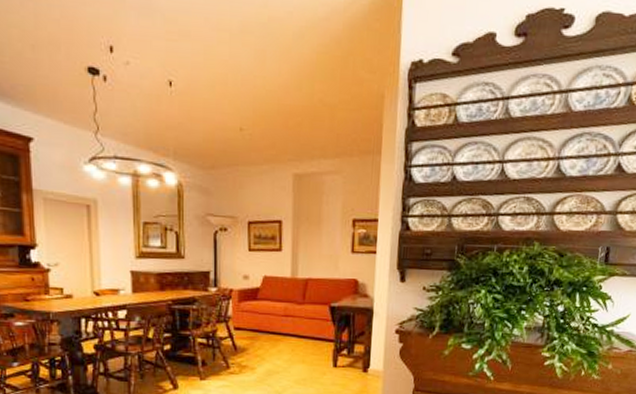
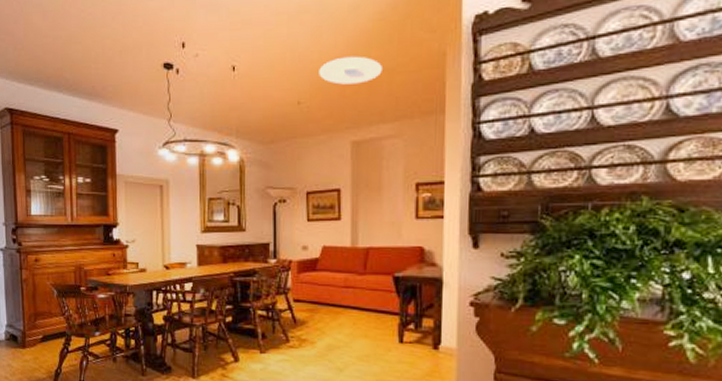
ceiling light: none [262,86,325,116] -> present [319,56,382,85]

